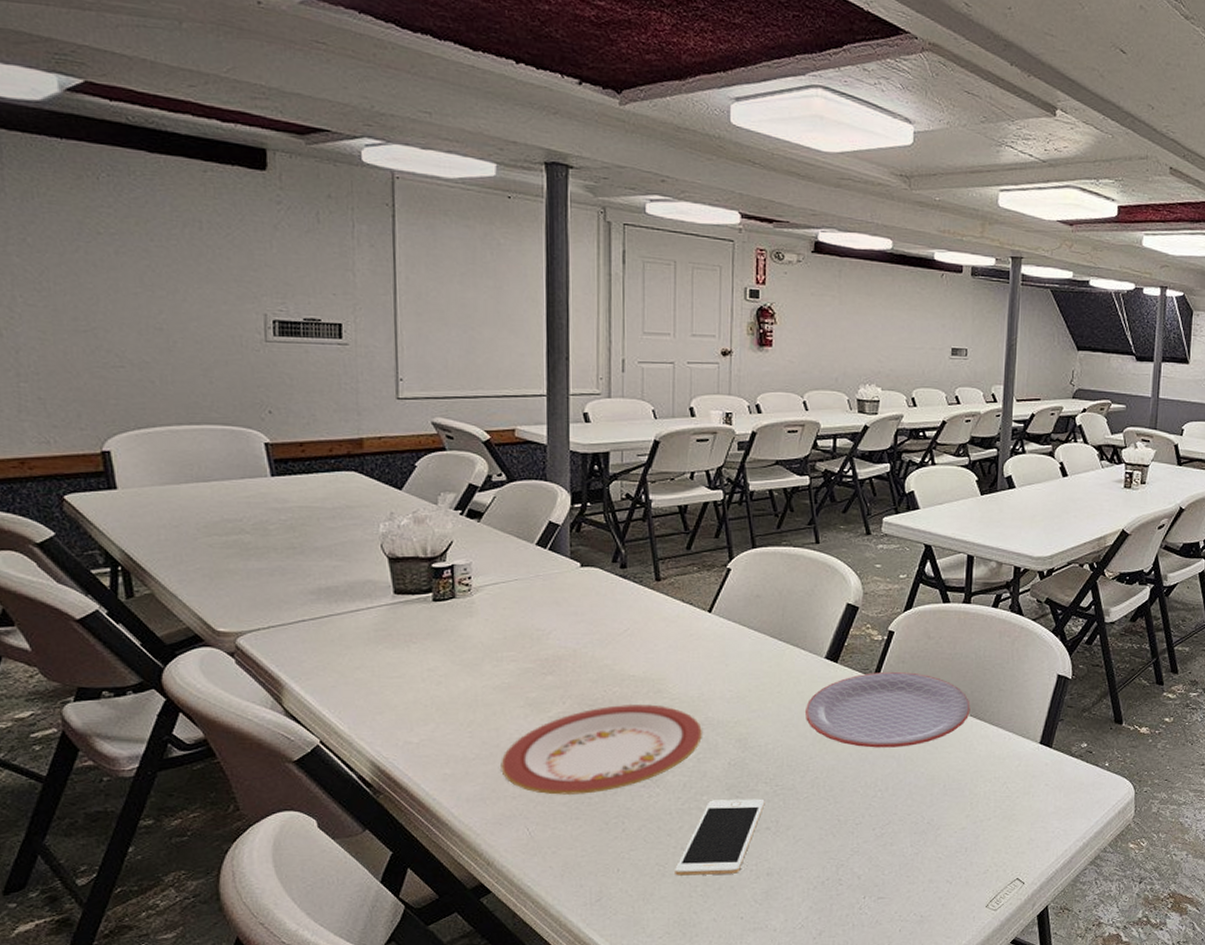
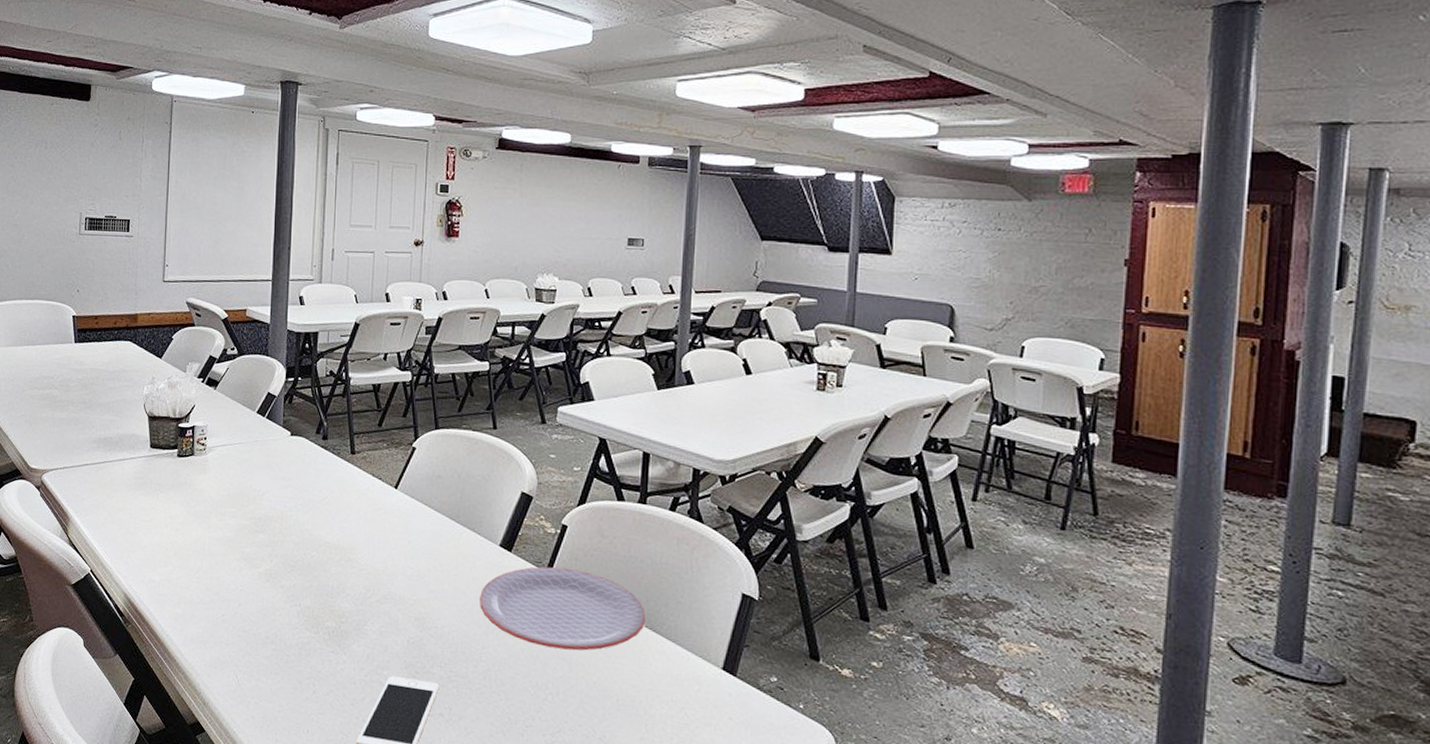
plate: present [501,703,702,795] -> none [219,569,385,652]

